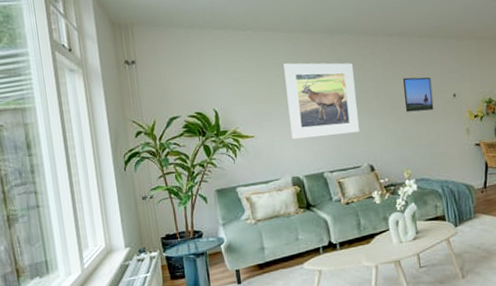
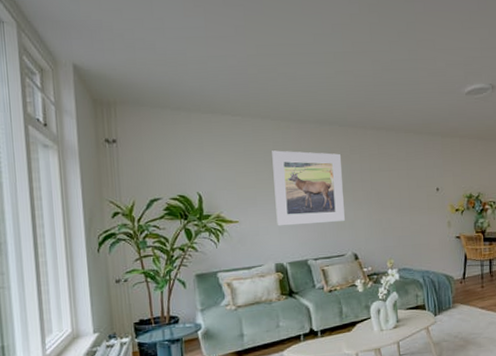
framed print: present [403,77,434,112] -> none [389,170,418,204]

